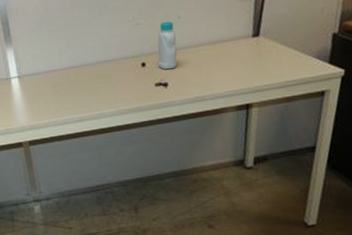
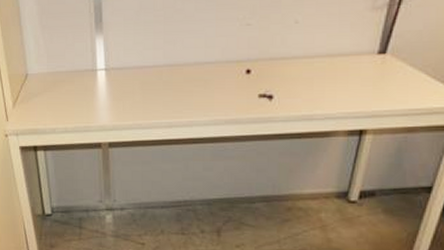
bottle: present [157,21,178,70] -> none [265,24,289,81]

